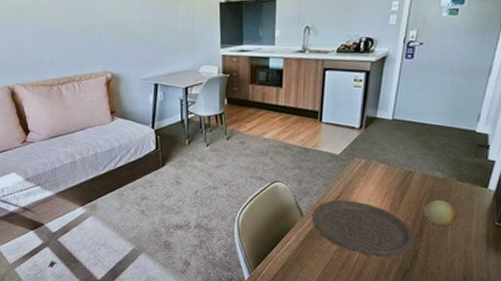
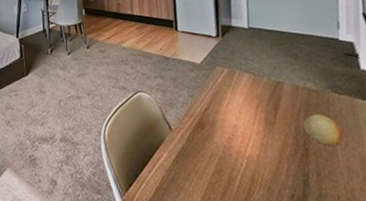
plate: present [311,200,415,257] -> none [181,113,302,182]

